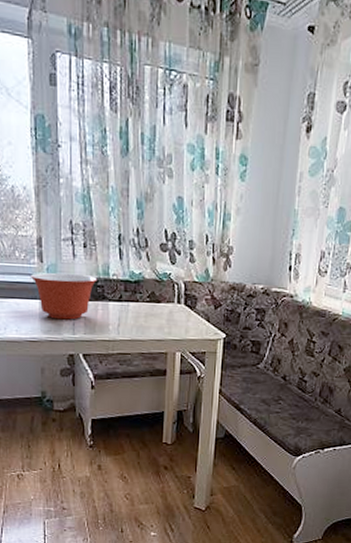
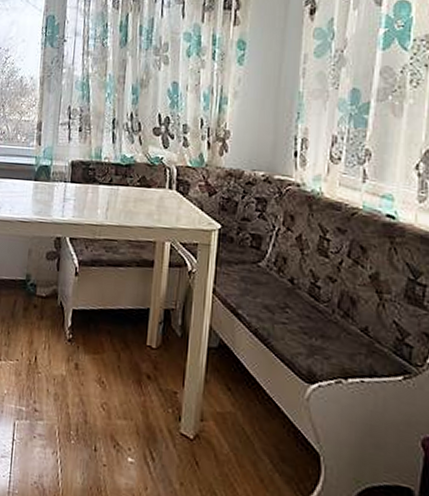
mixing bowl: present [30,272,98,320] -> none [28,154,90,202]

